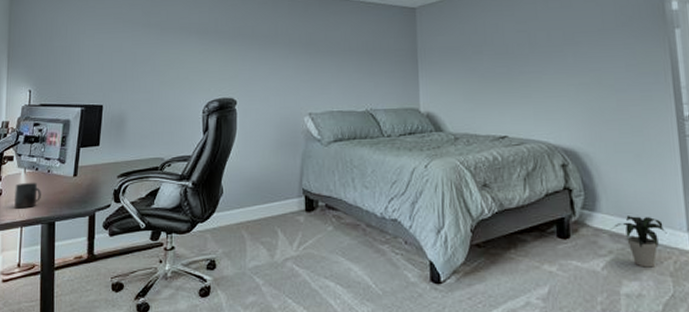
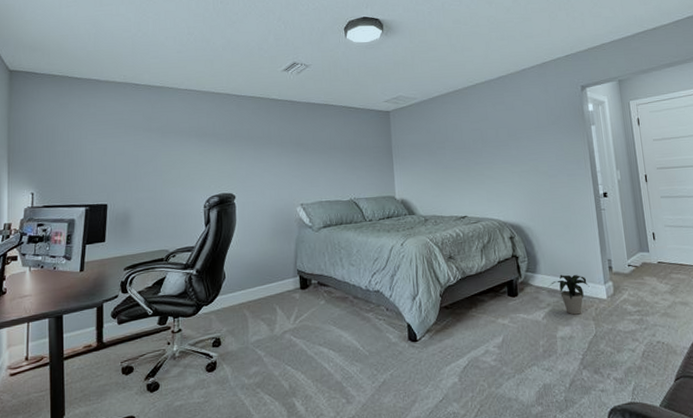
mug: present [14,182,41,209] -> none [20,279,48,306]

